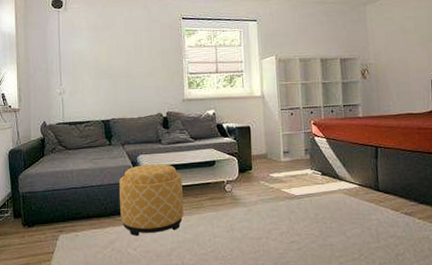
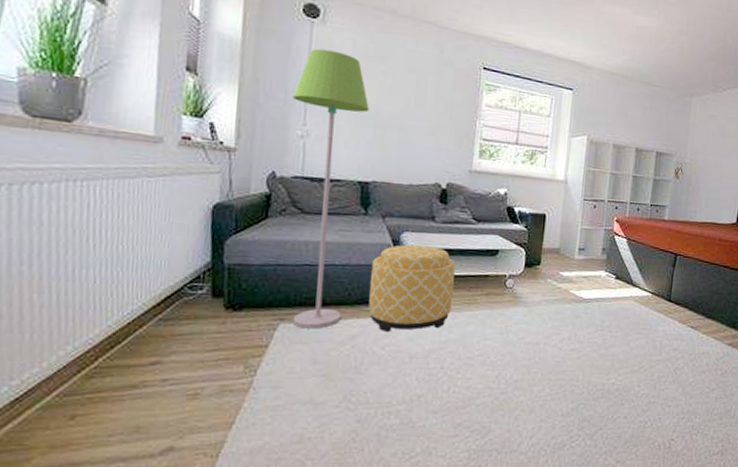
floor lamp: none [51,28,103,237] -> present [292,48,370,329]

